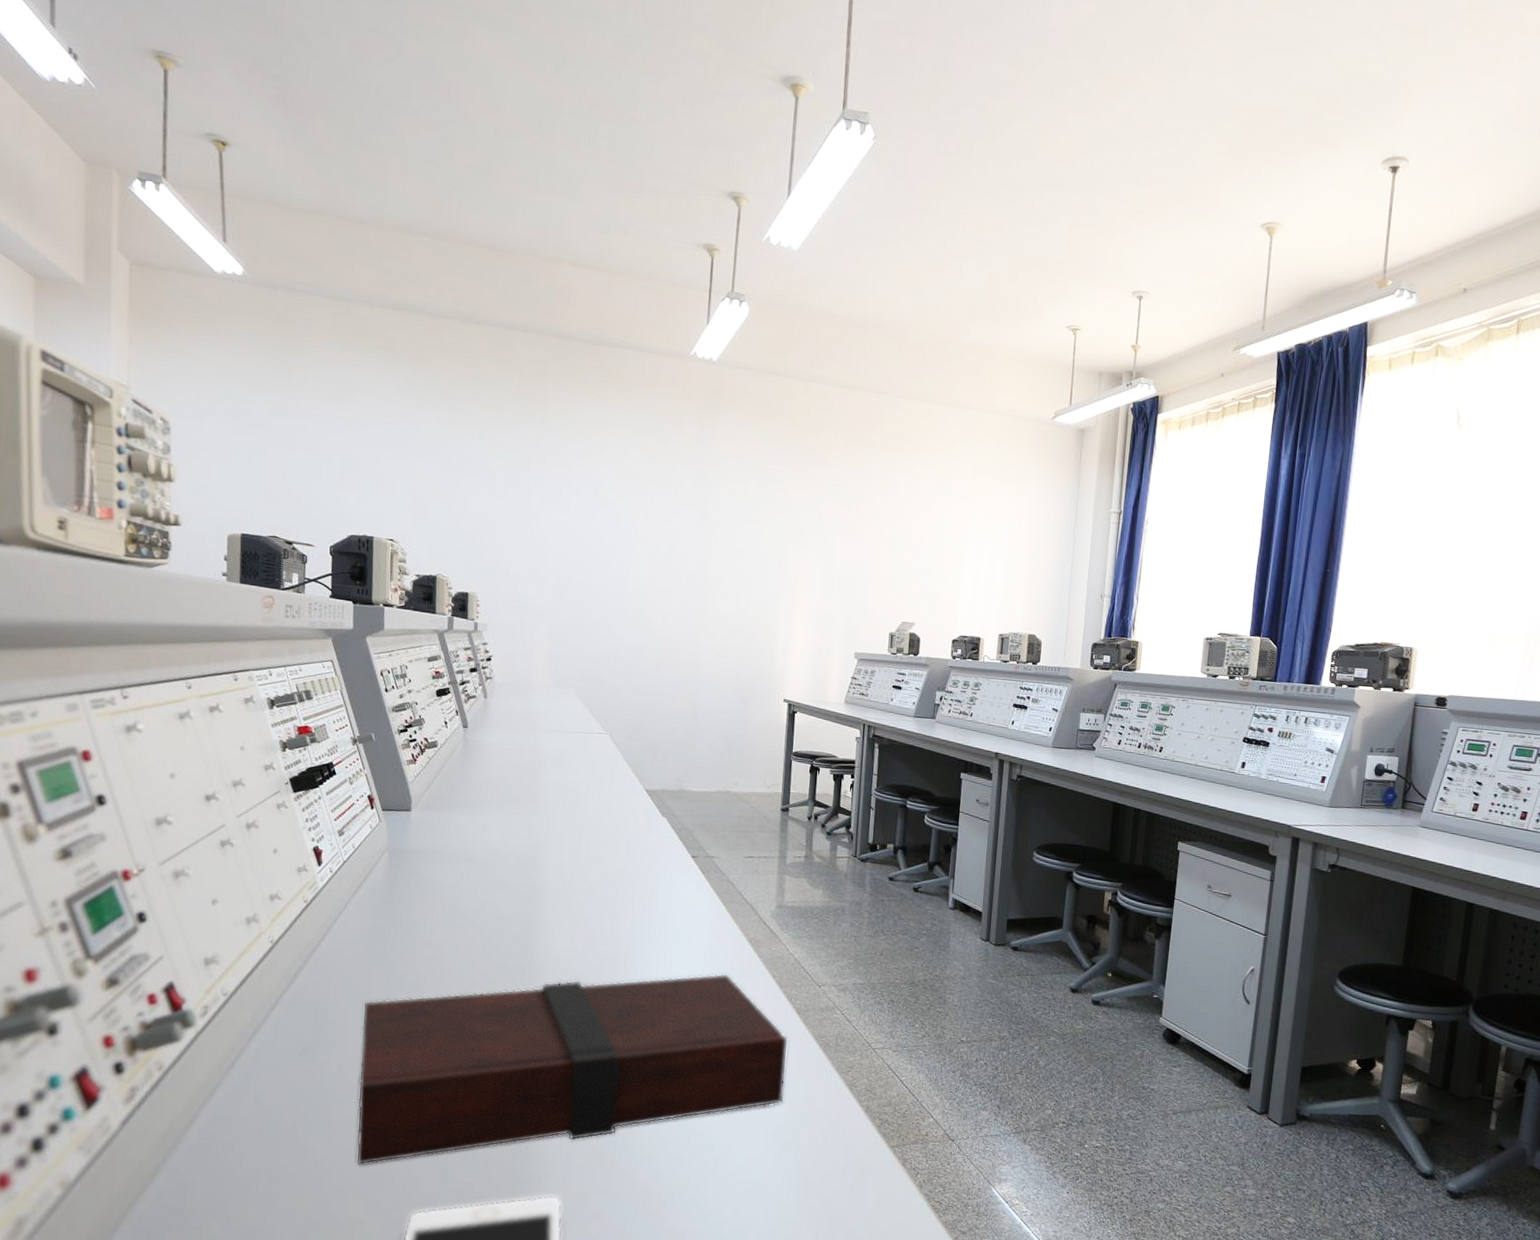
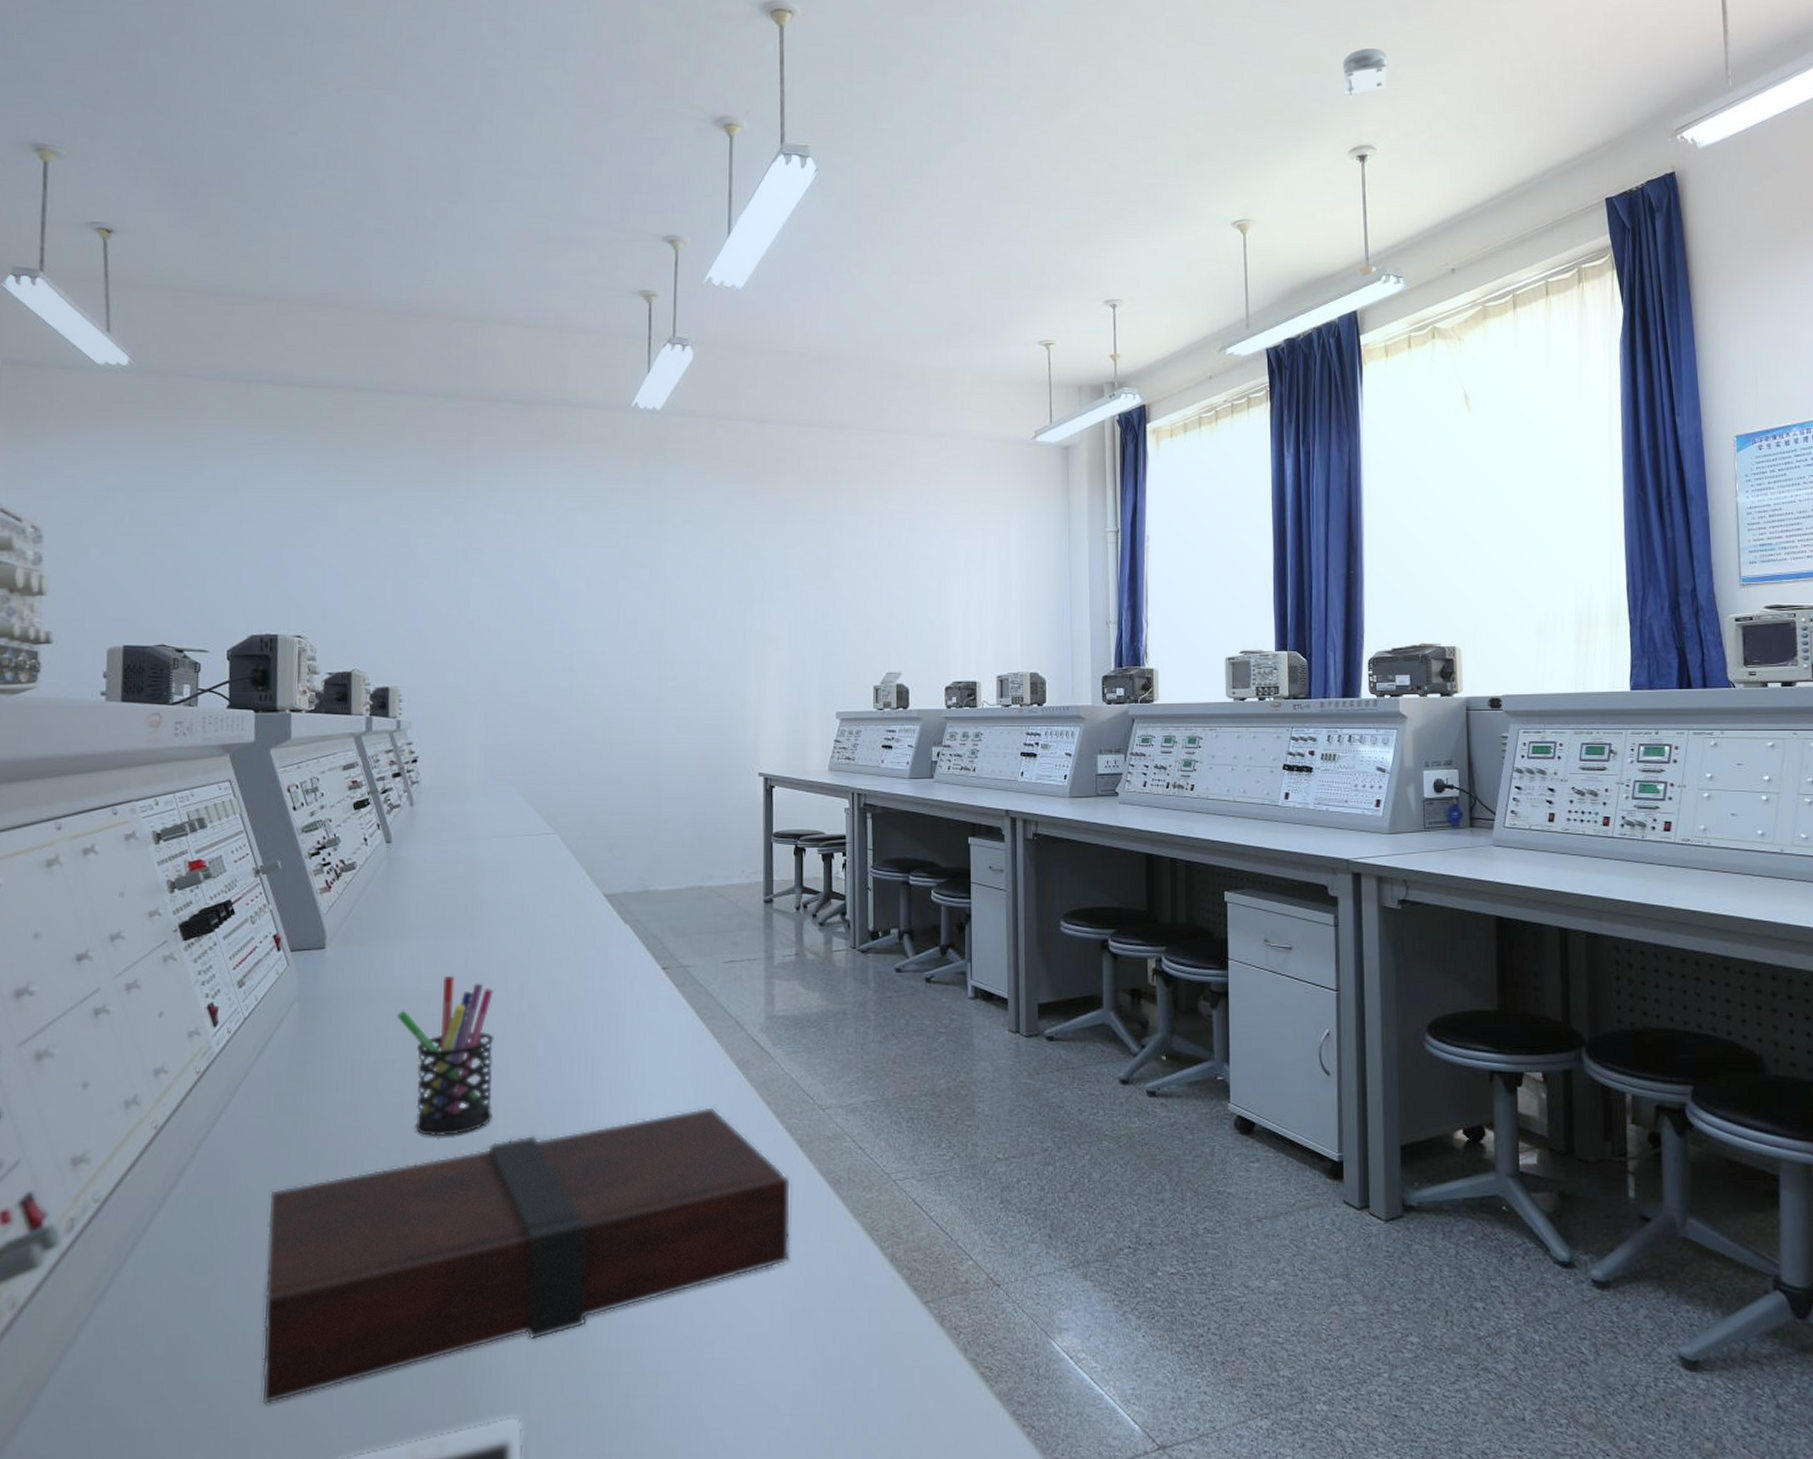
pen holder: none [469,844,550,974] -> present [397,975,494,1137]
smoke detector: none [1386,55,1433,108] -> present [1343,48,1387,100]

